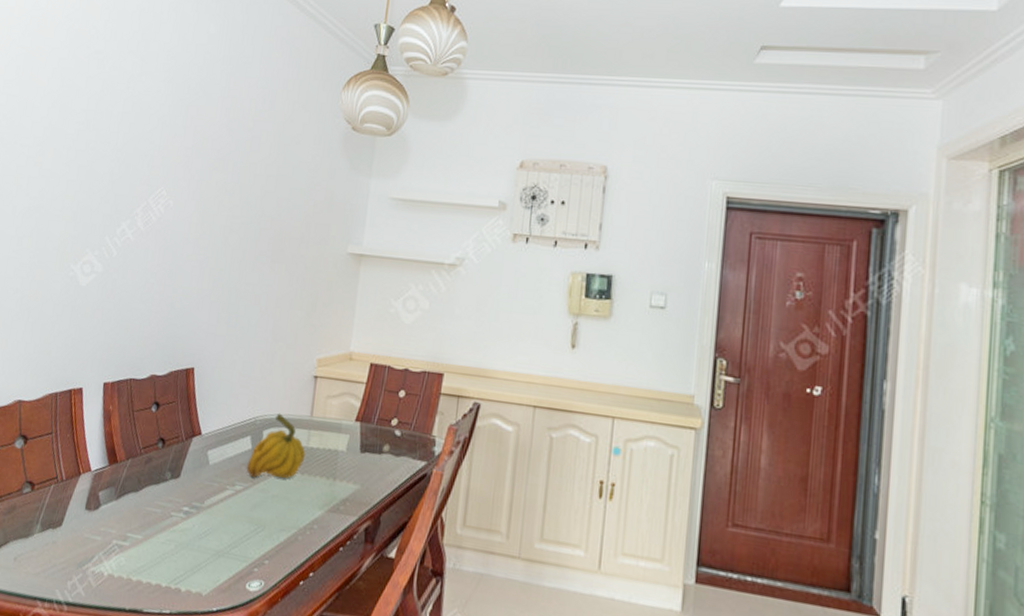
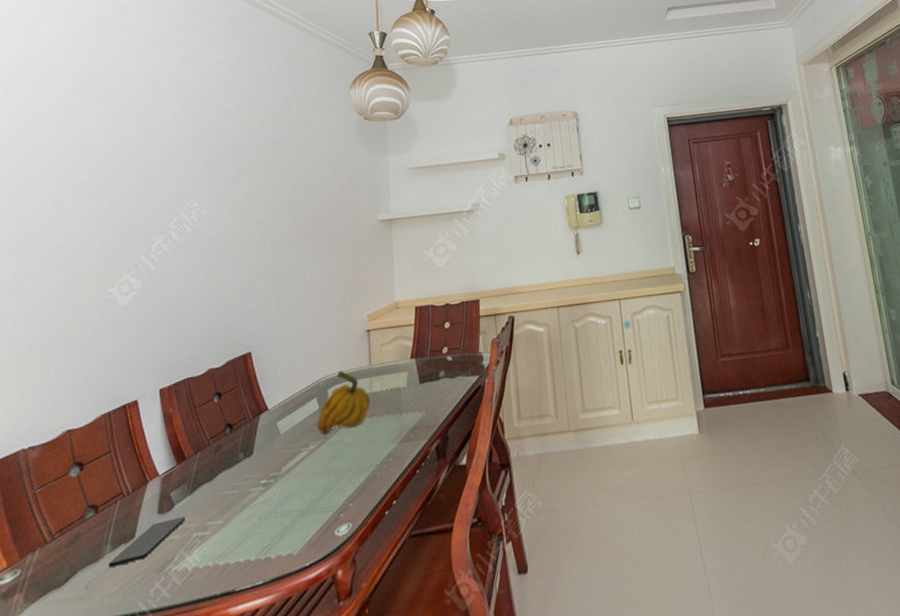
smartphone: none [36,517,109,550] -> present [109,516,185,567]

